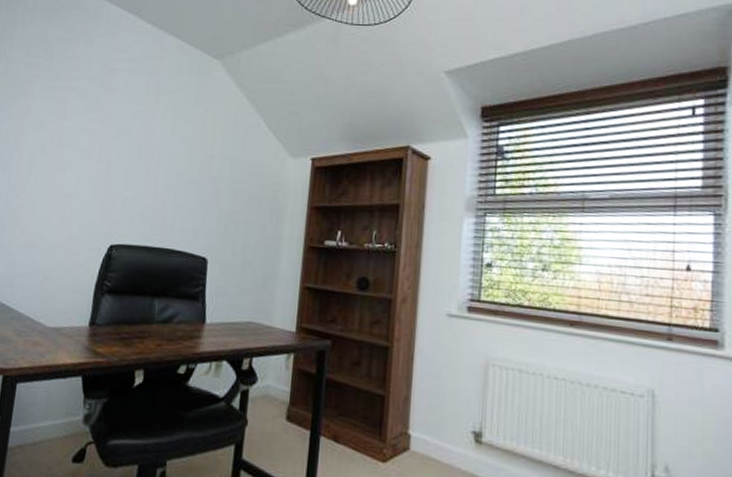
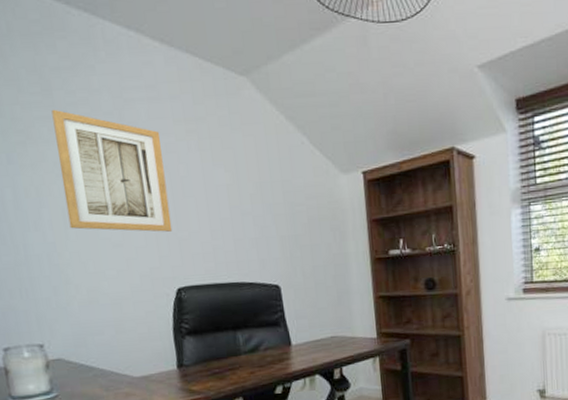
wall art: none [32,71,132,190] -> present [51,109,173,232]

